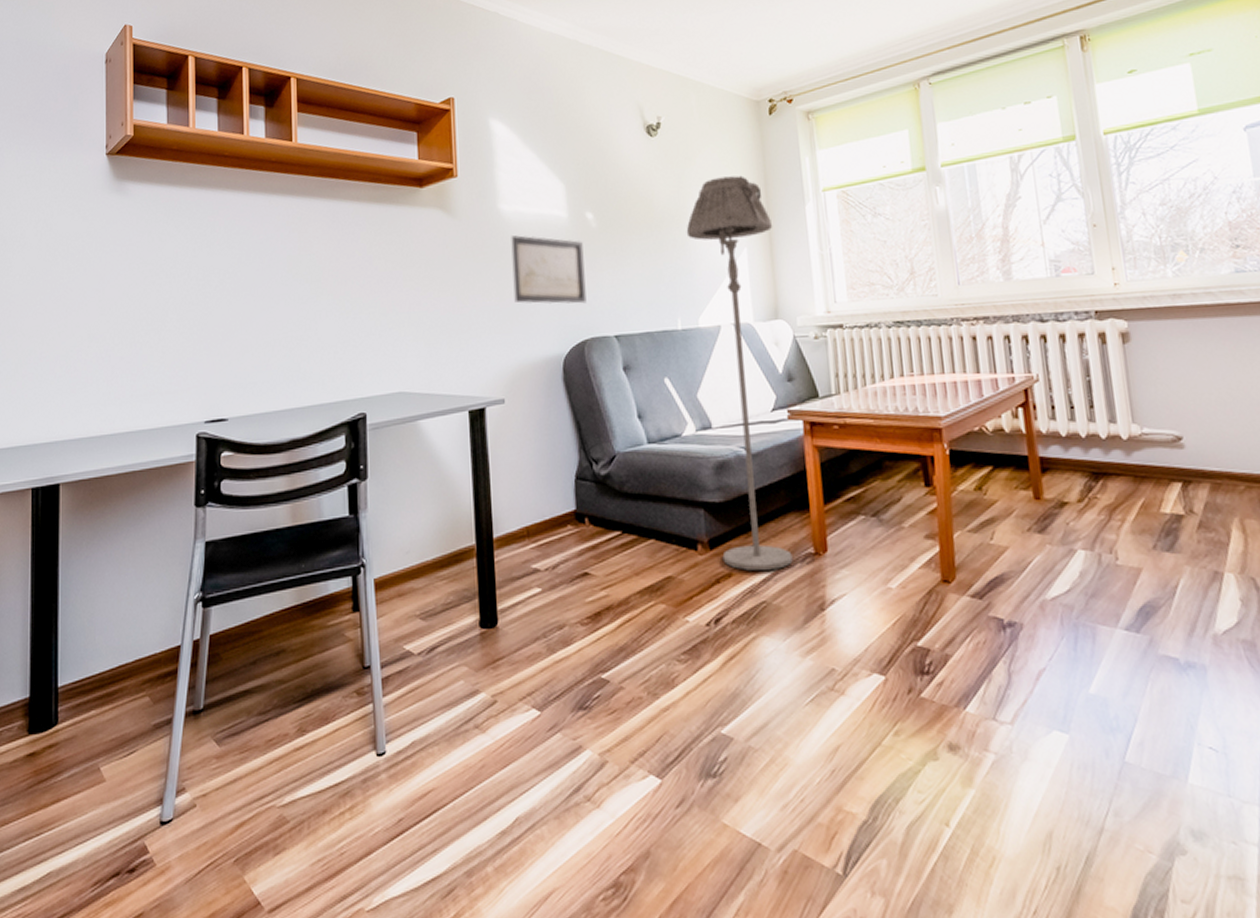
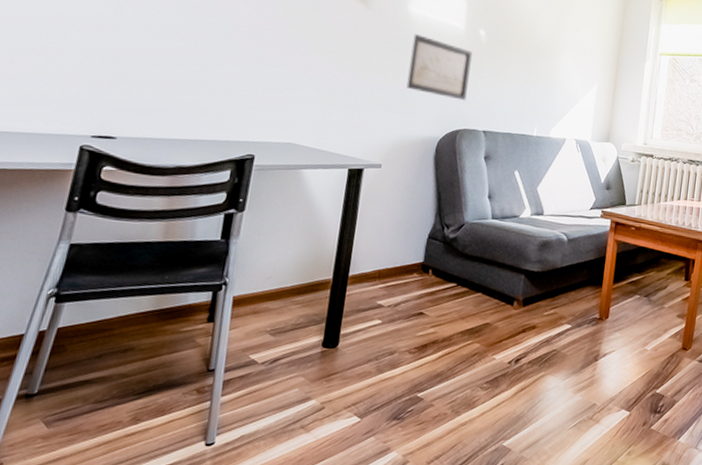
floor lamp: present [686,175,793,571] -> none [531,26,620,328]

